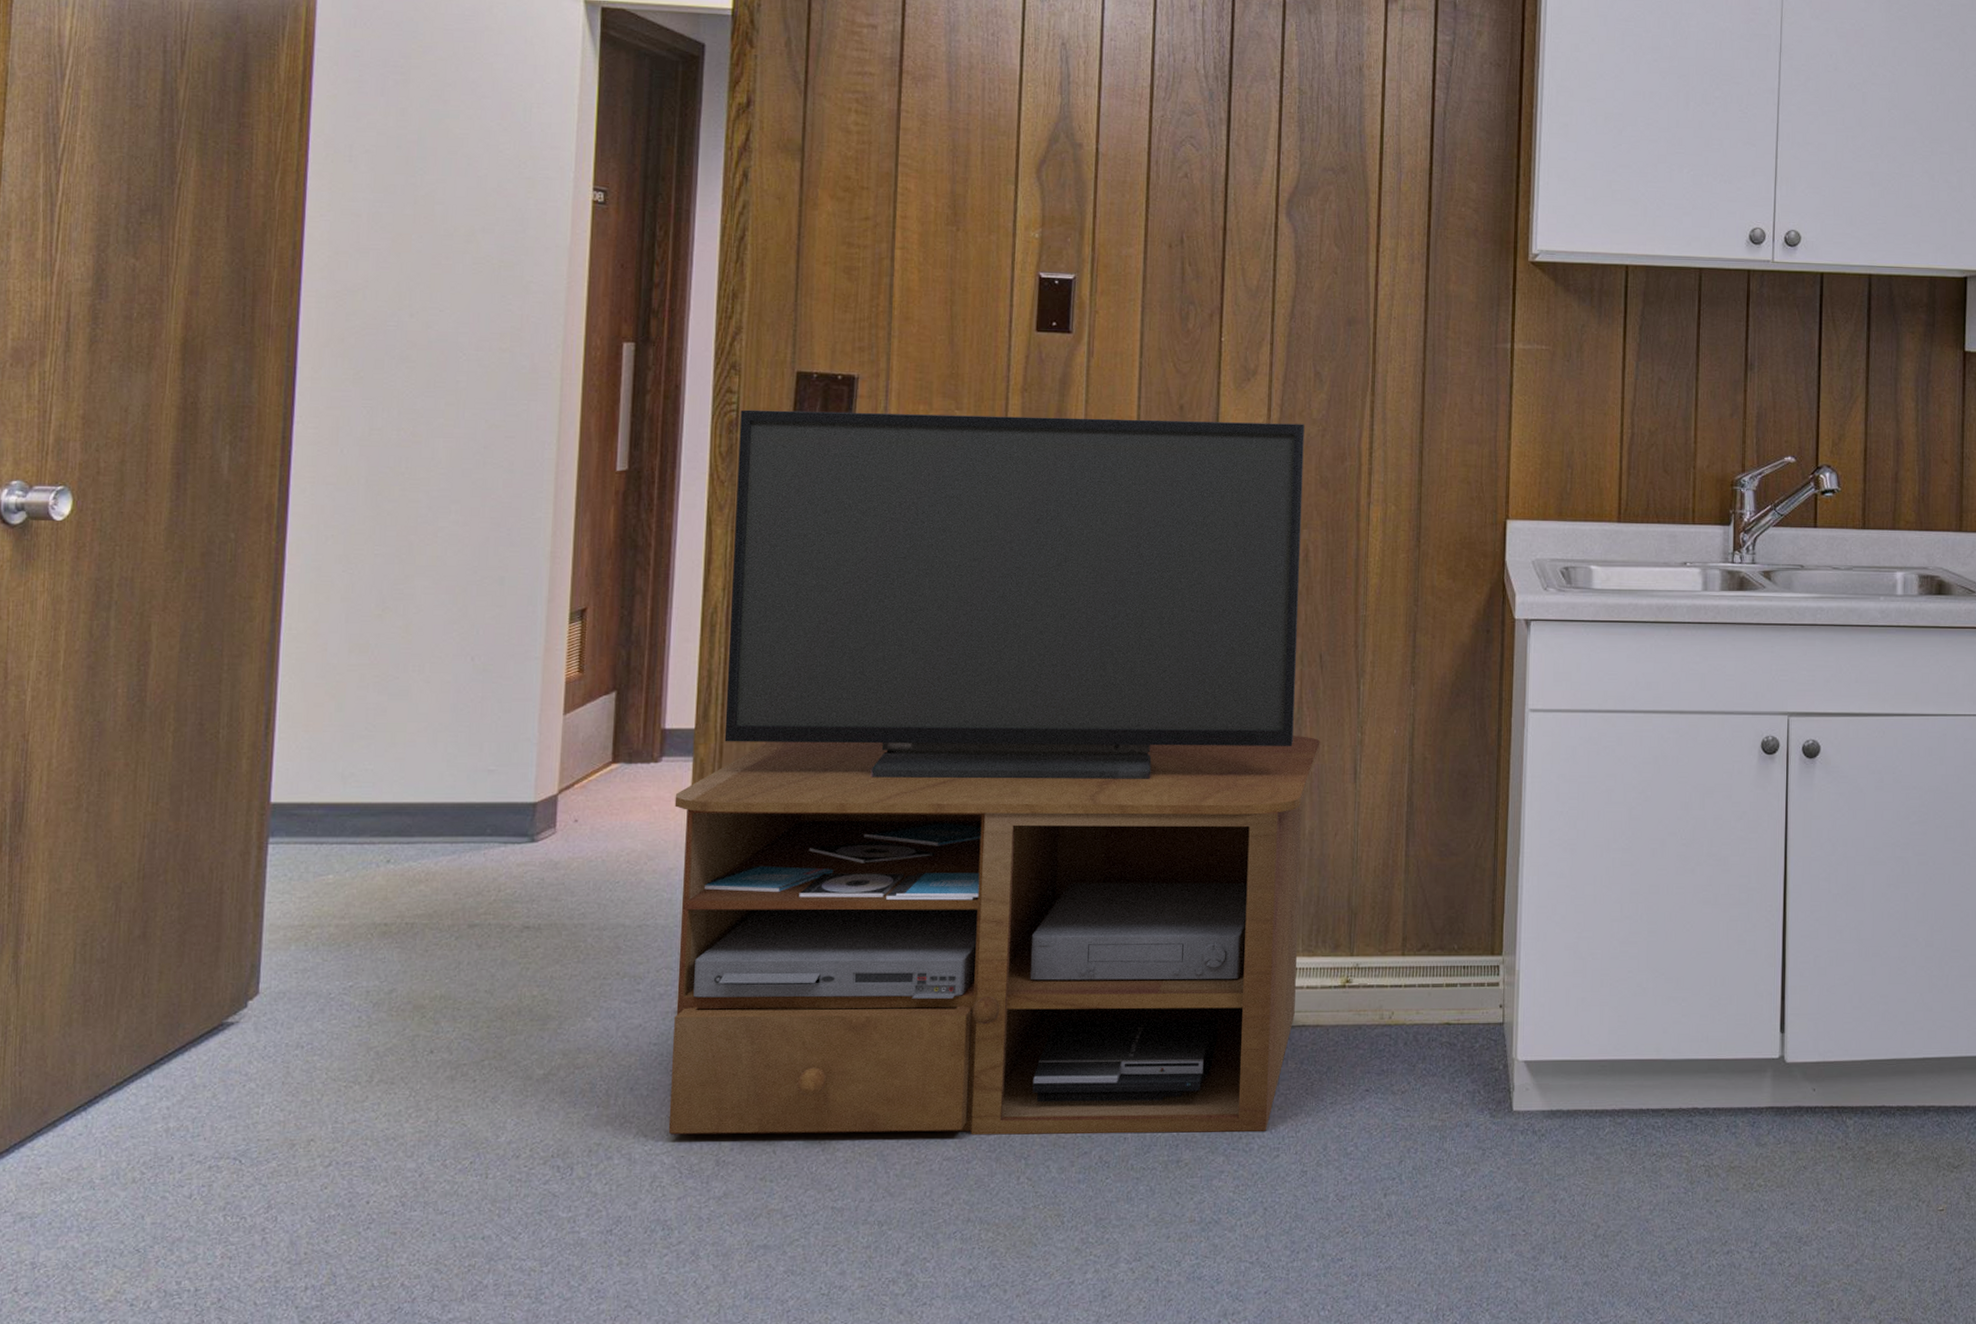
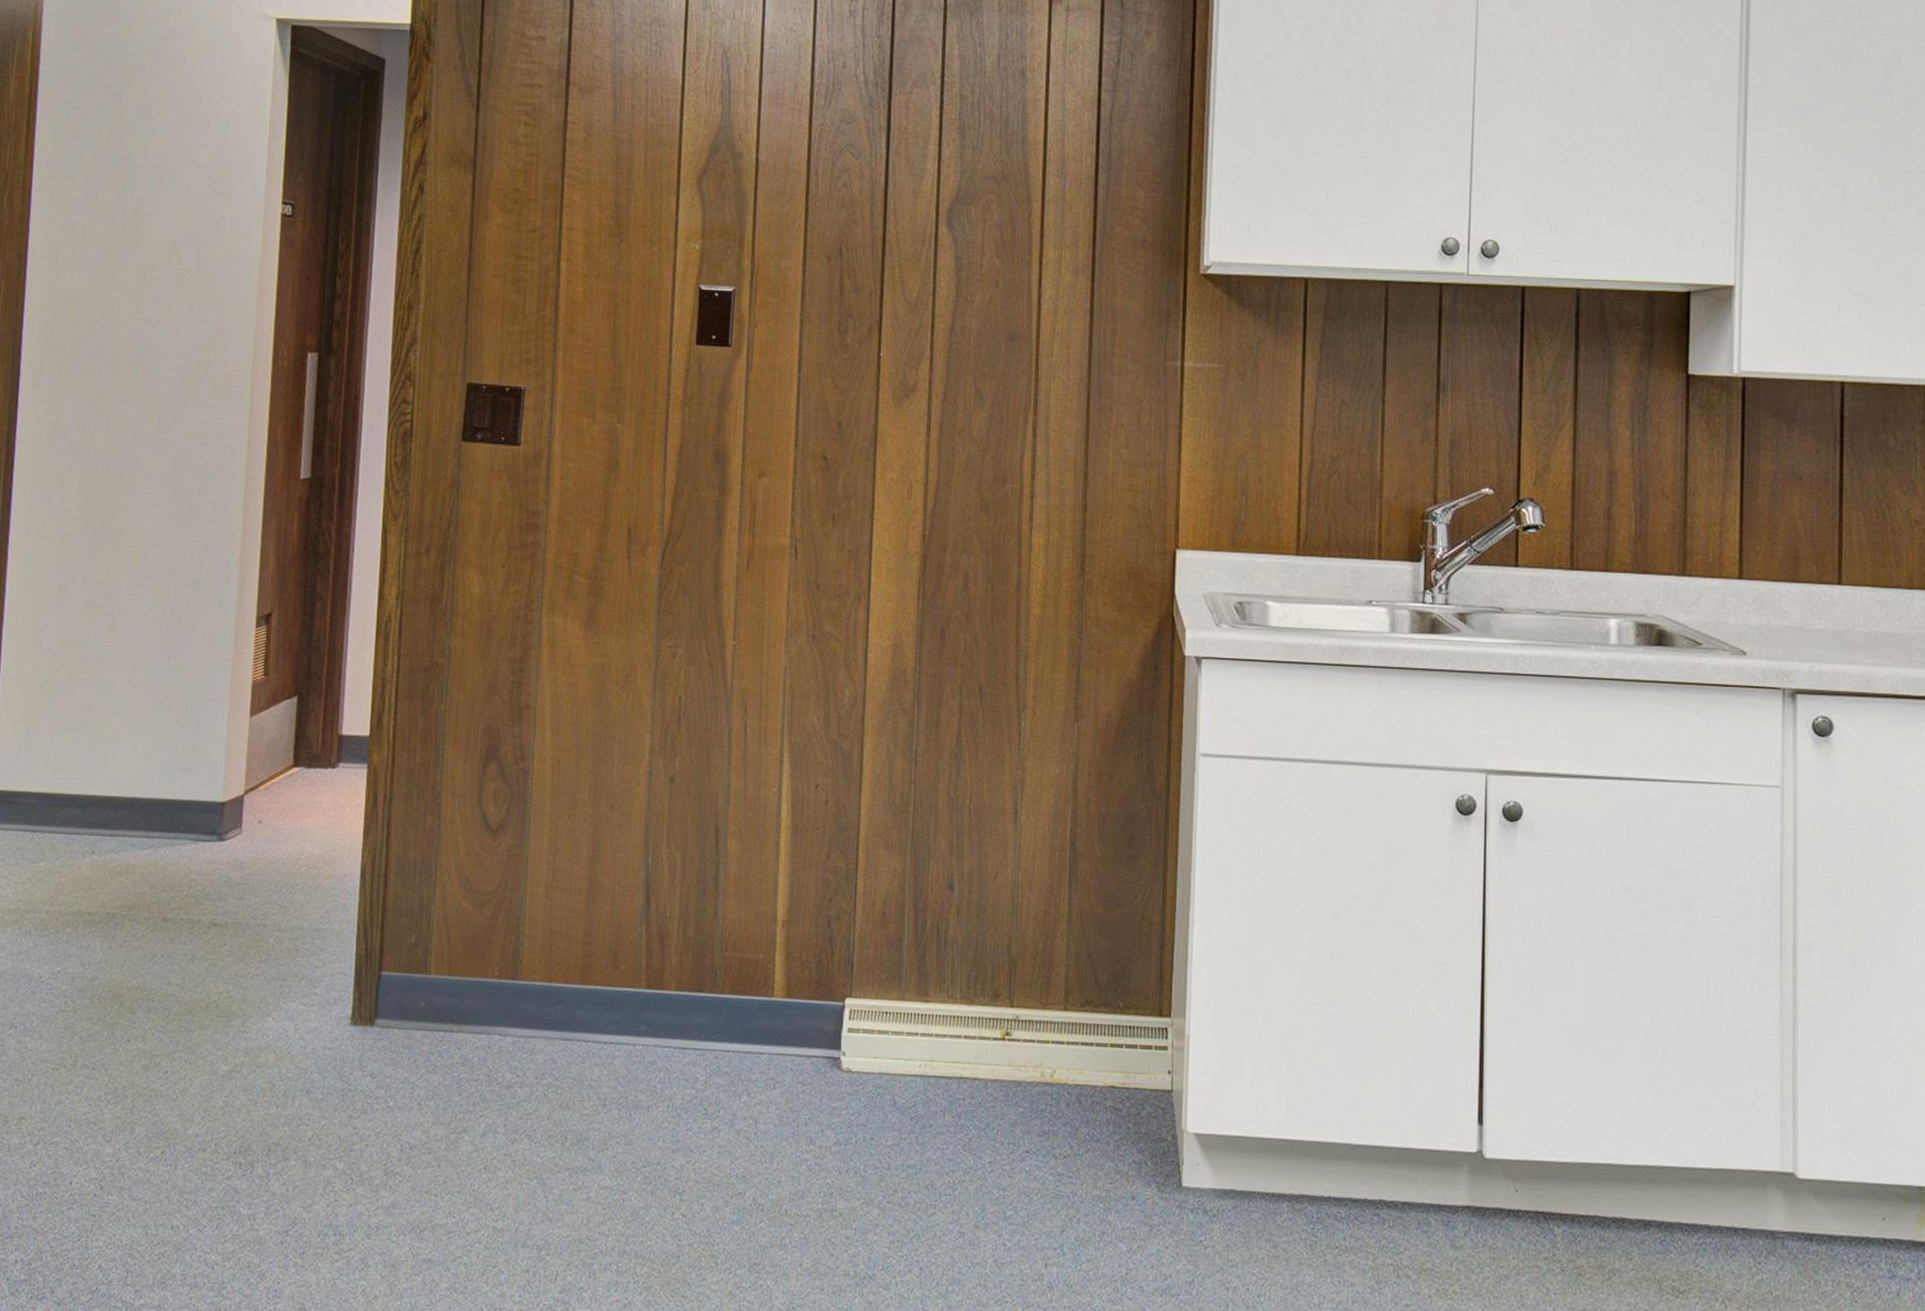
tv stand: present [668,409,1320,1135] -> none [341,420,979,1186]

